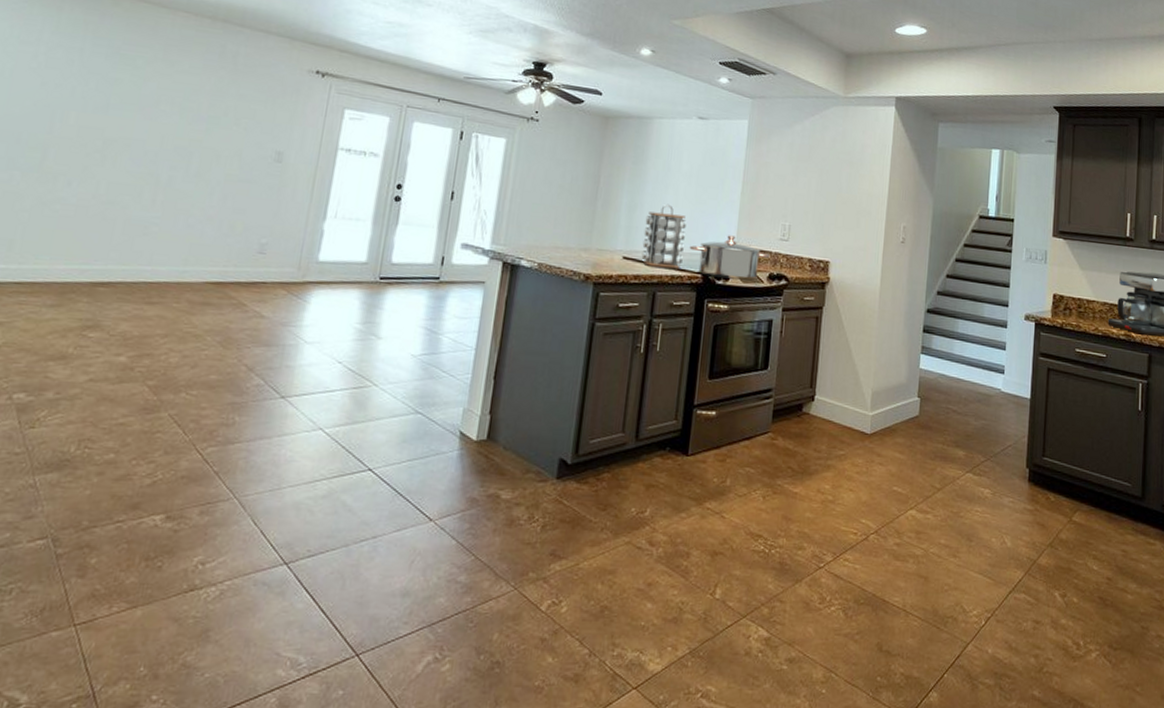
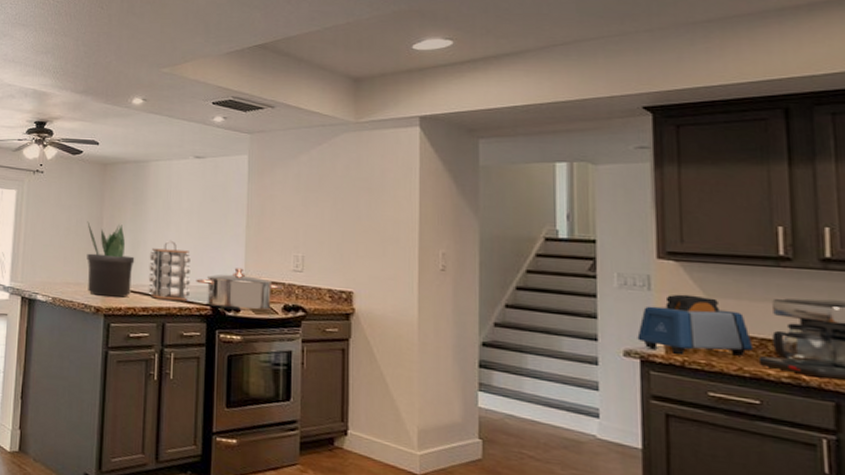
planter: none [578,179,631,264] -> present [87,221,135,298]
toaster: none [1034,267,1106,318] -> present [637,294,754,356]

